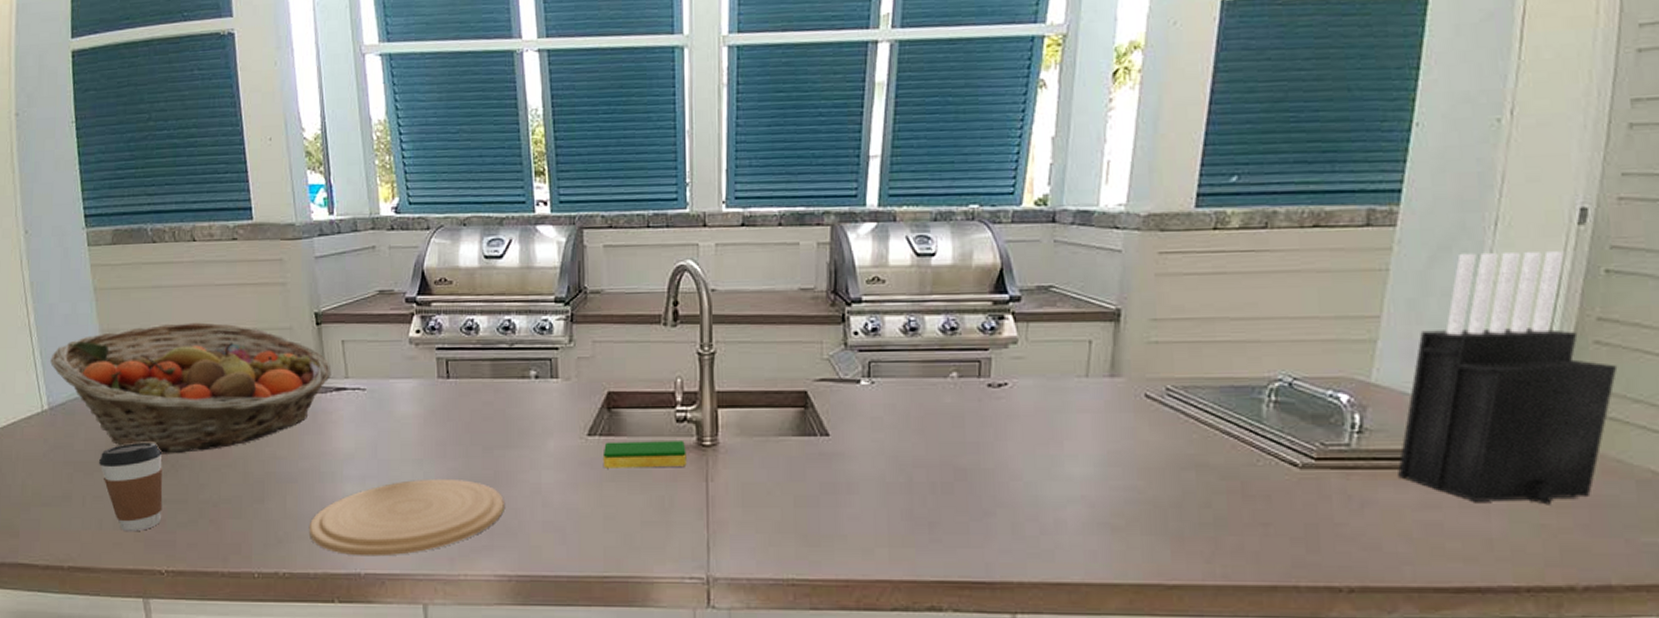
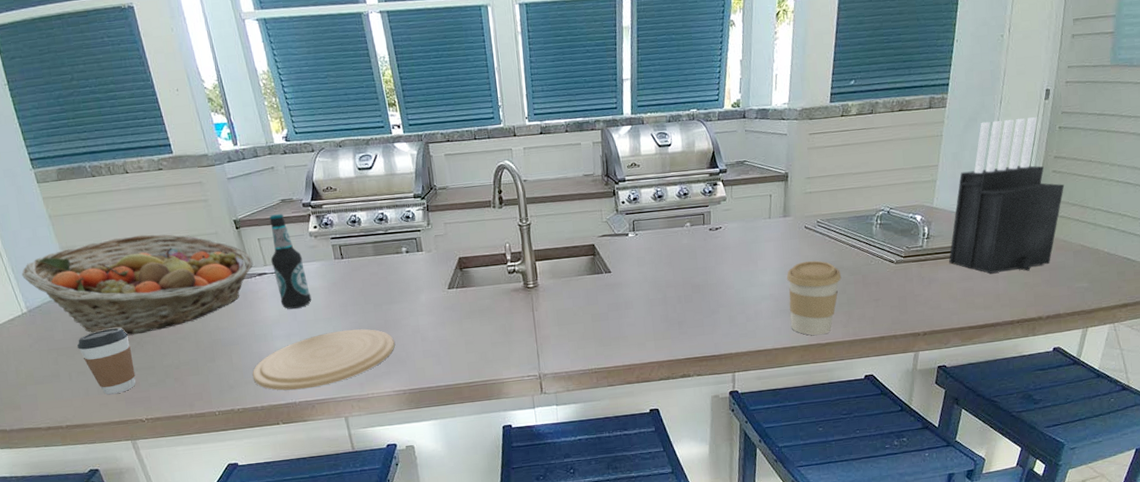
bottle: none [354,310,401,441] -> present [269,214,312,309]
dish sponge: present [602,441,687,468] -> none [460,286,518,310]
coffee cup: none [1110,449,1205,571] -> present [786,260,842,336]

